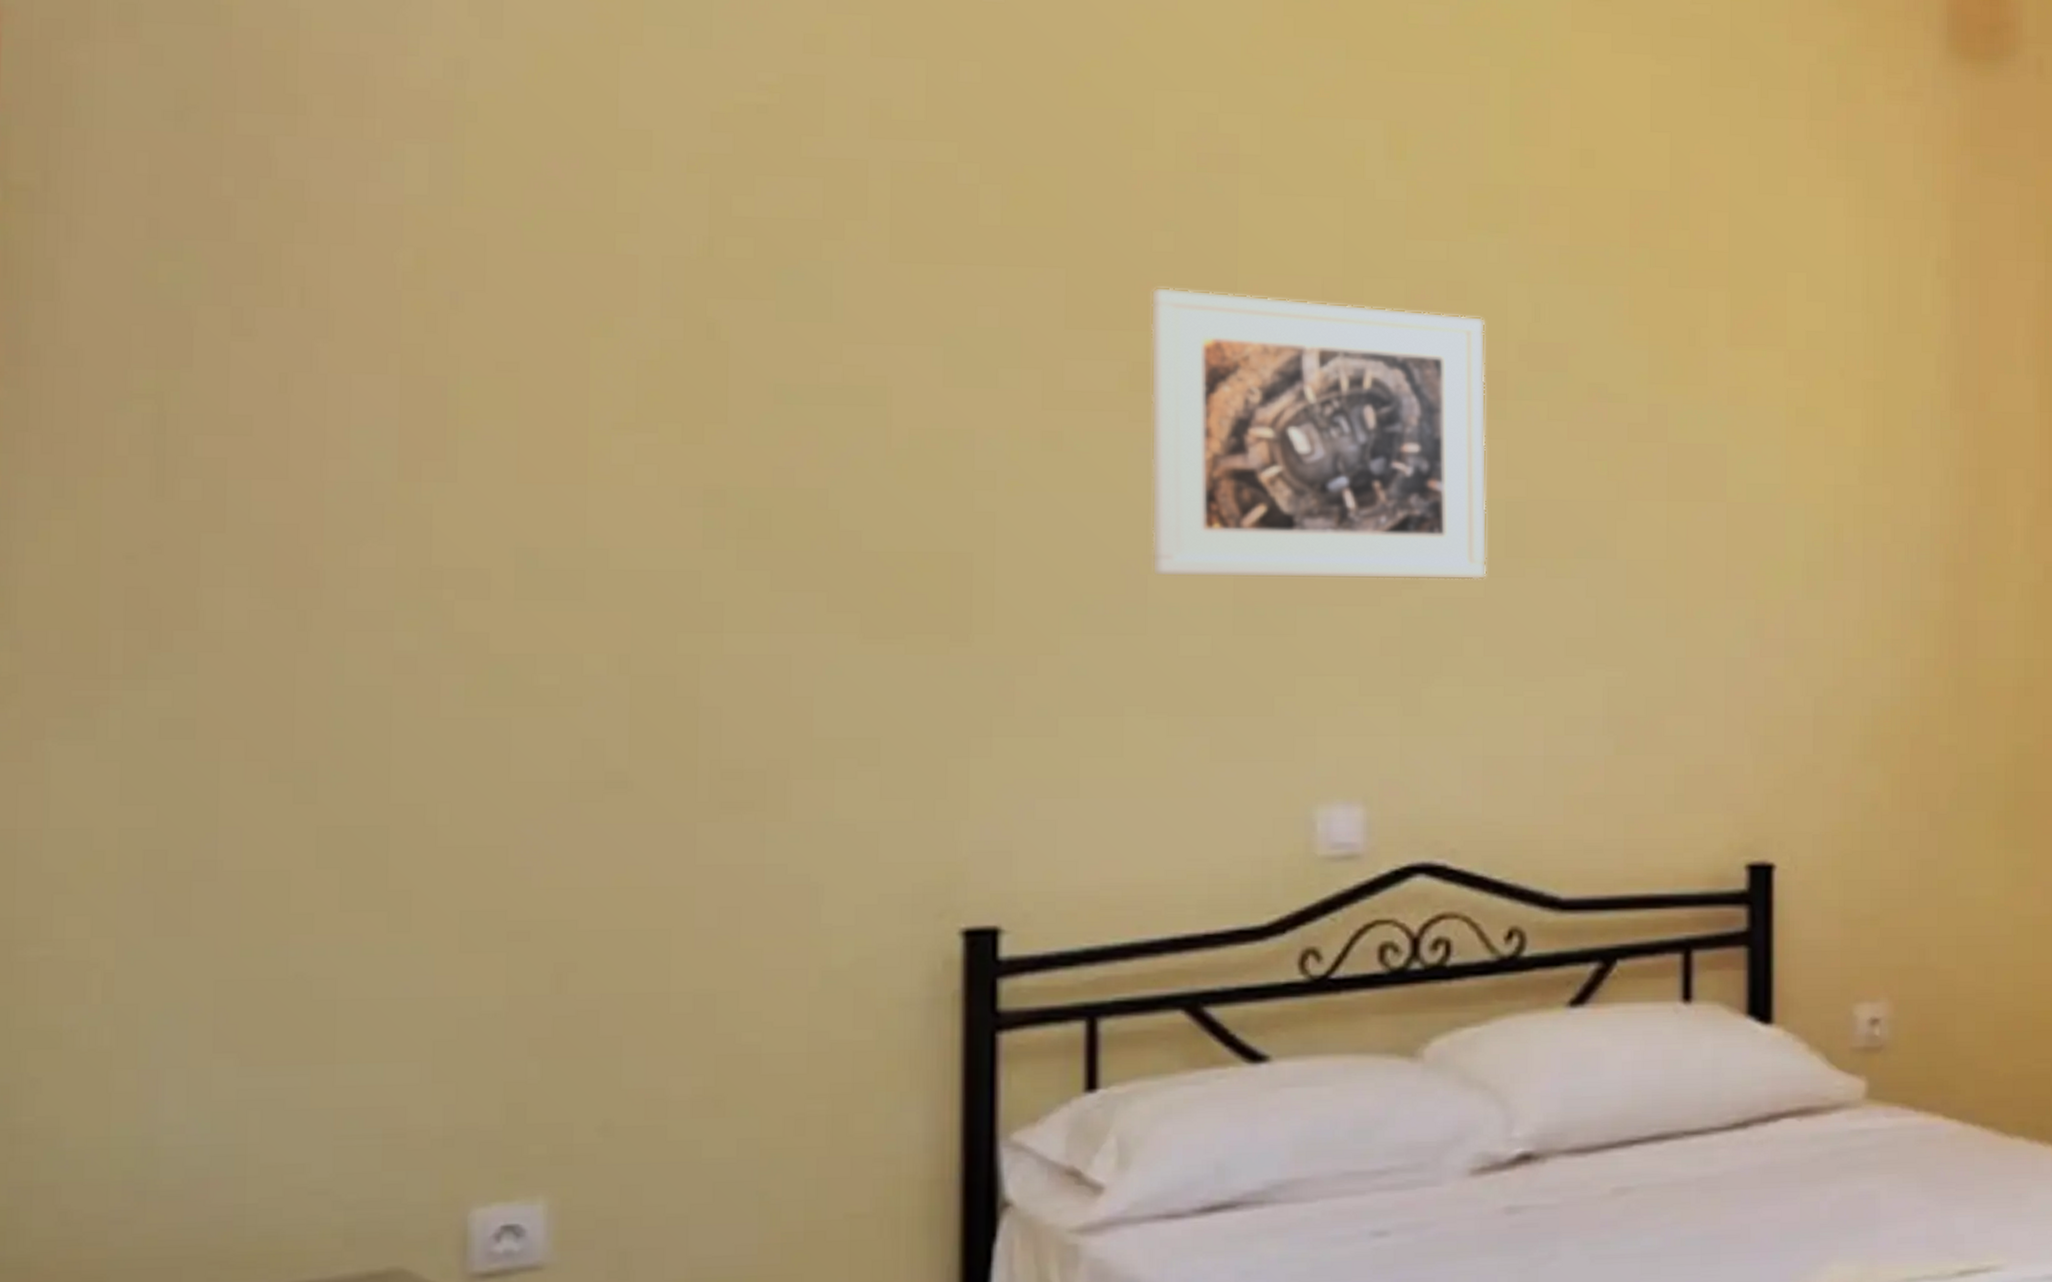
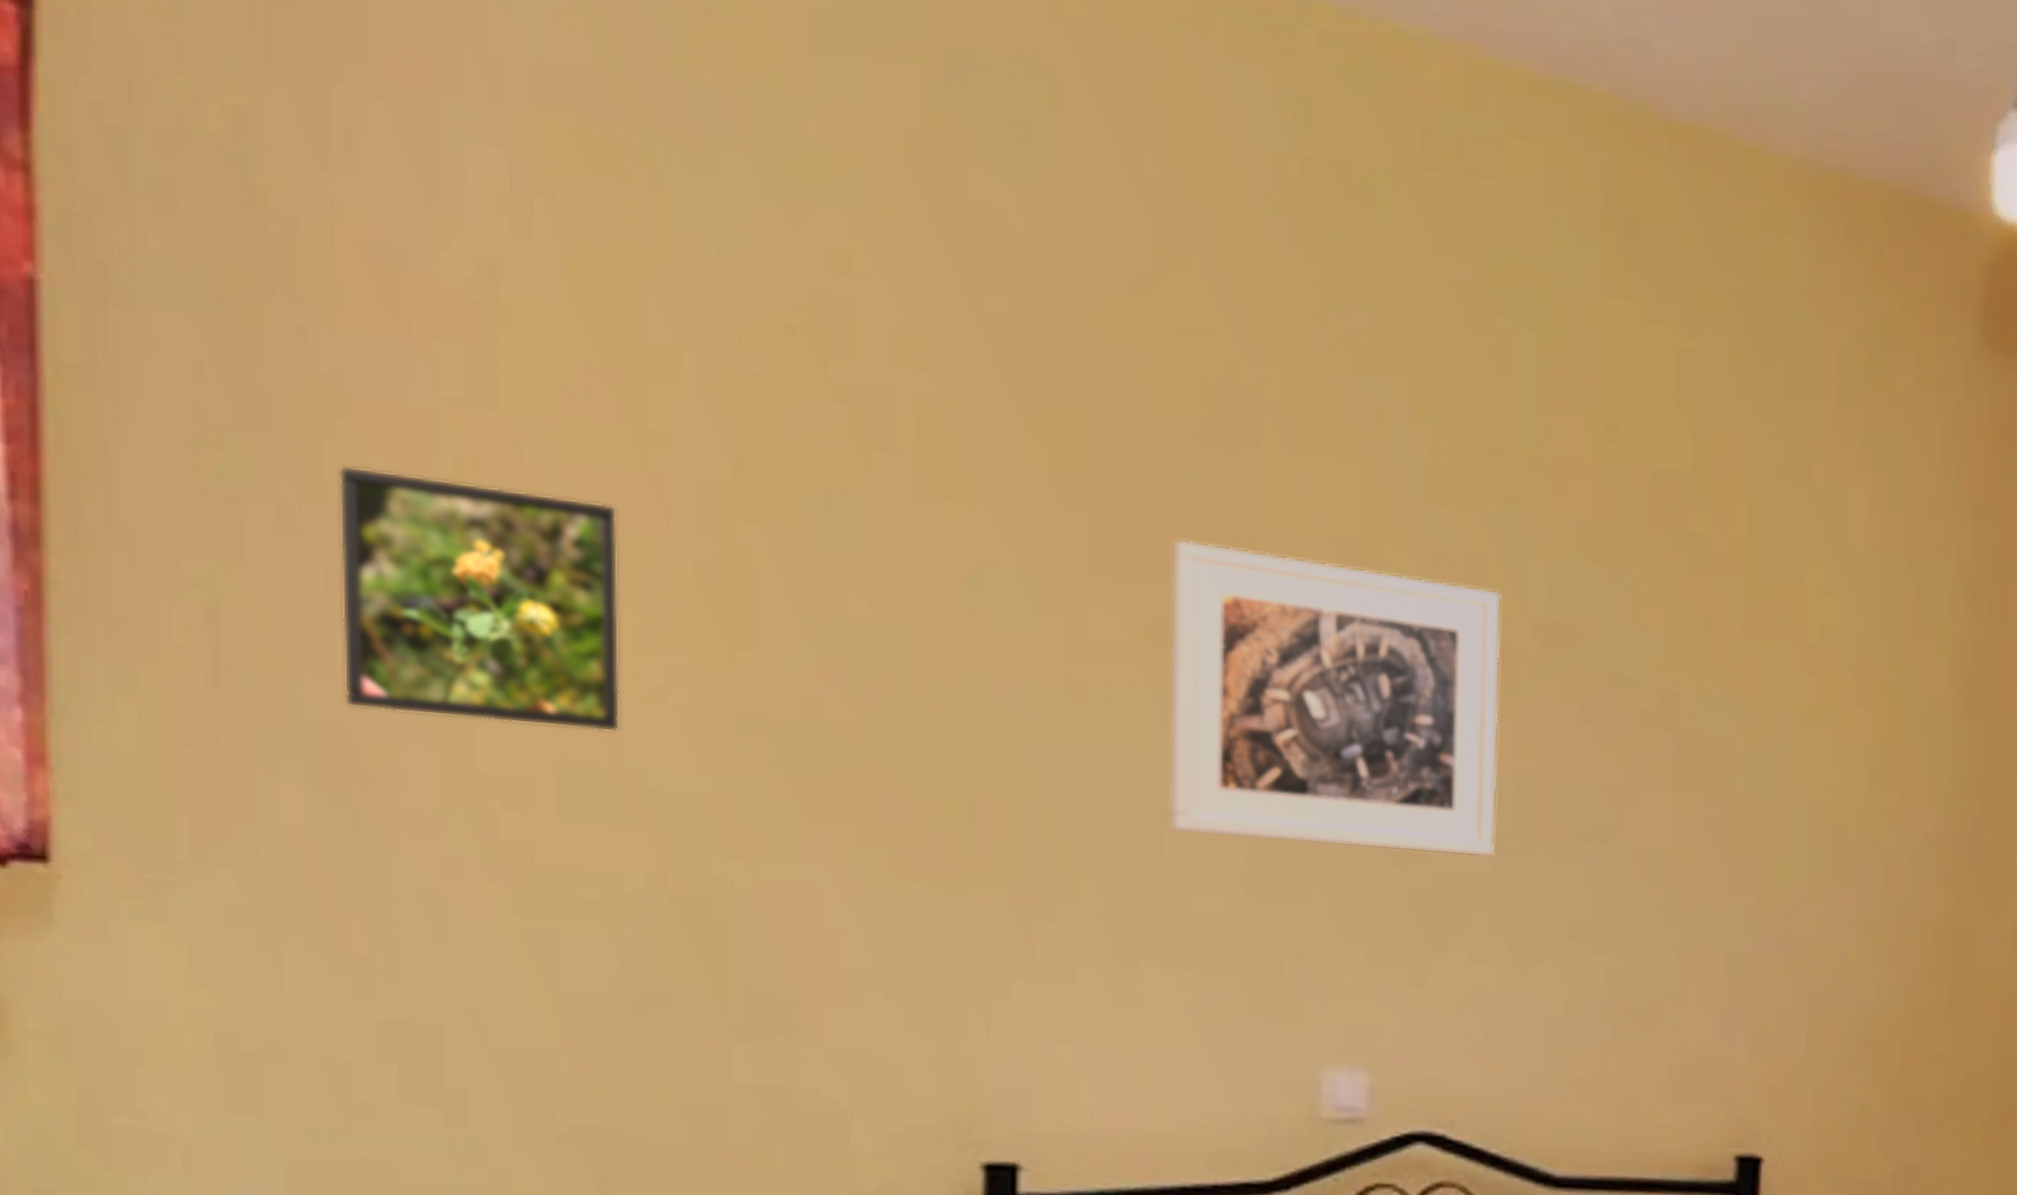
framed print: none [294,268,585,515] -> present [339,466,621,733]

